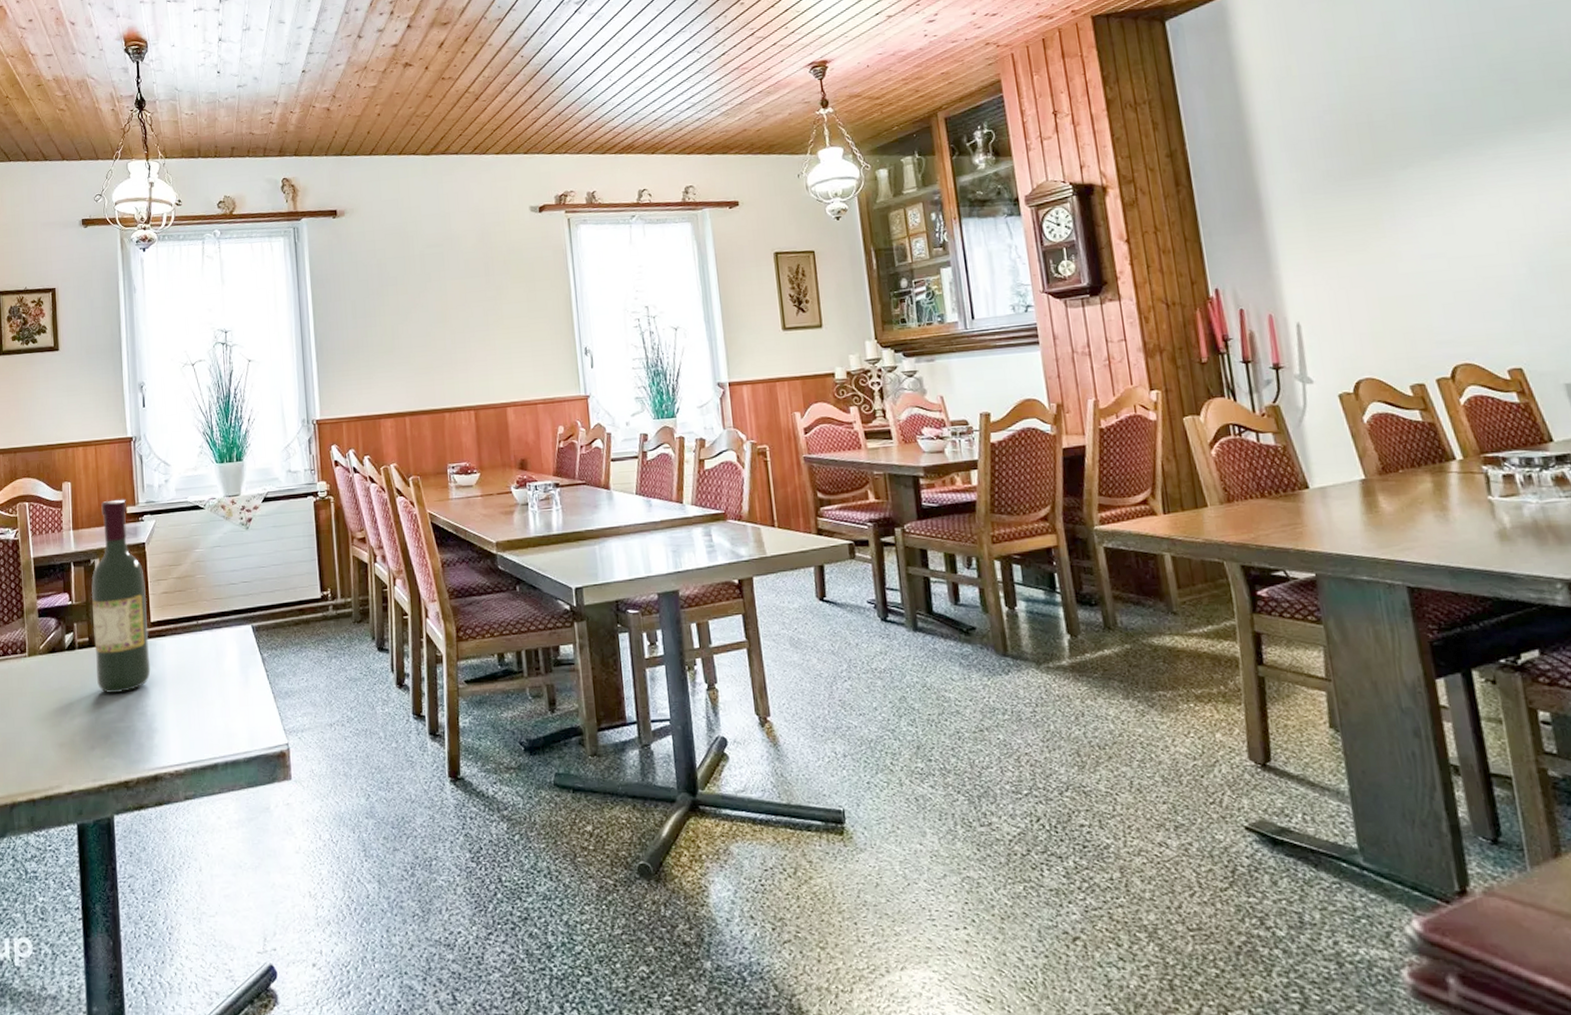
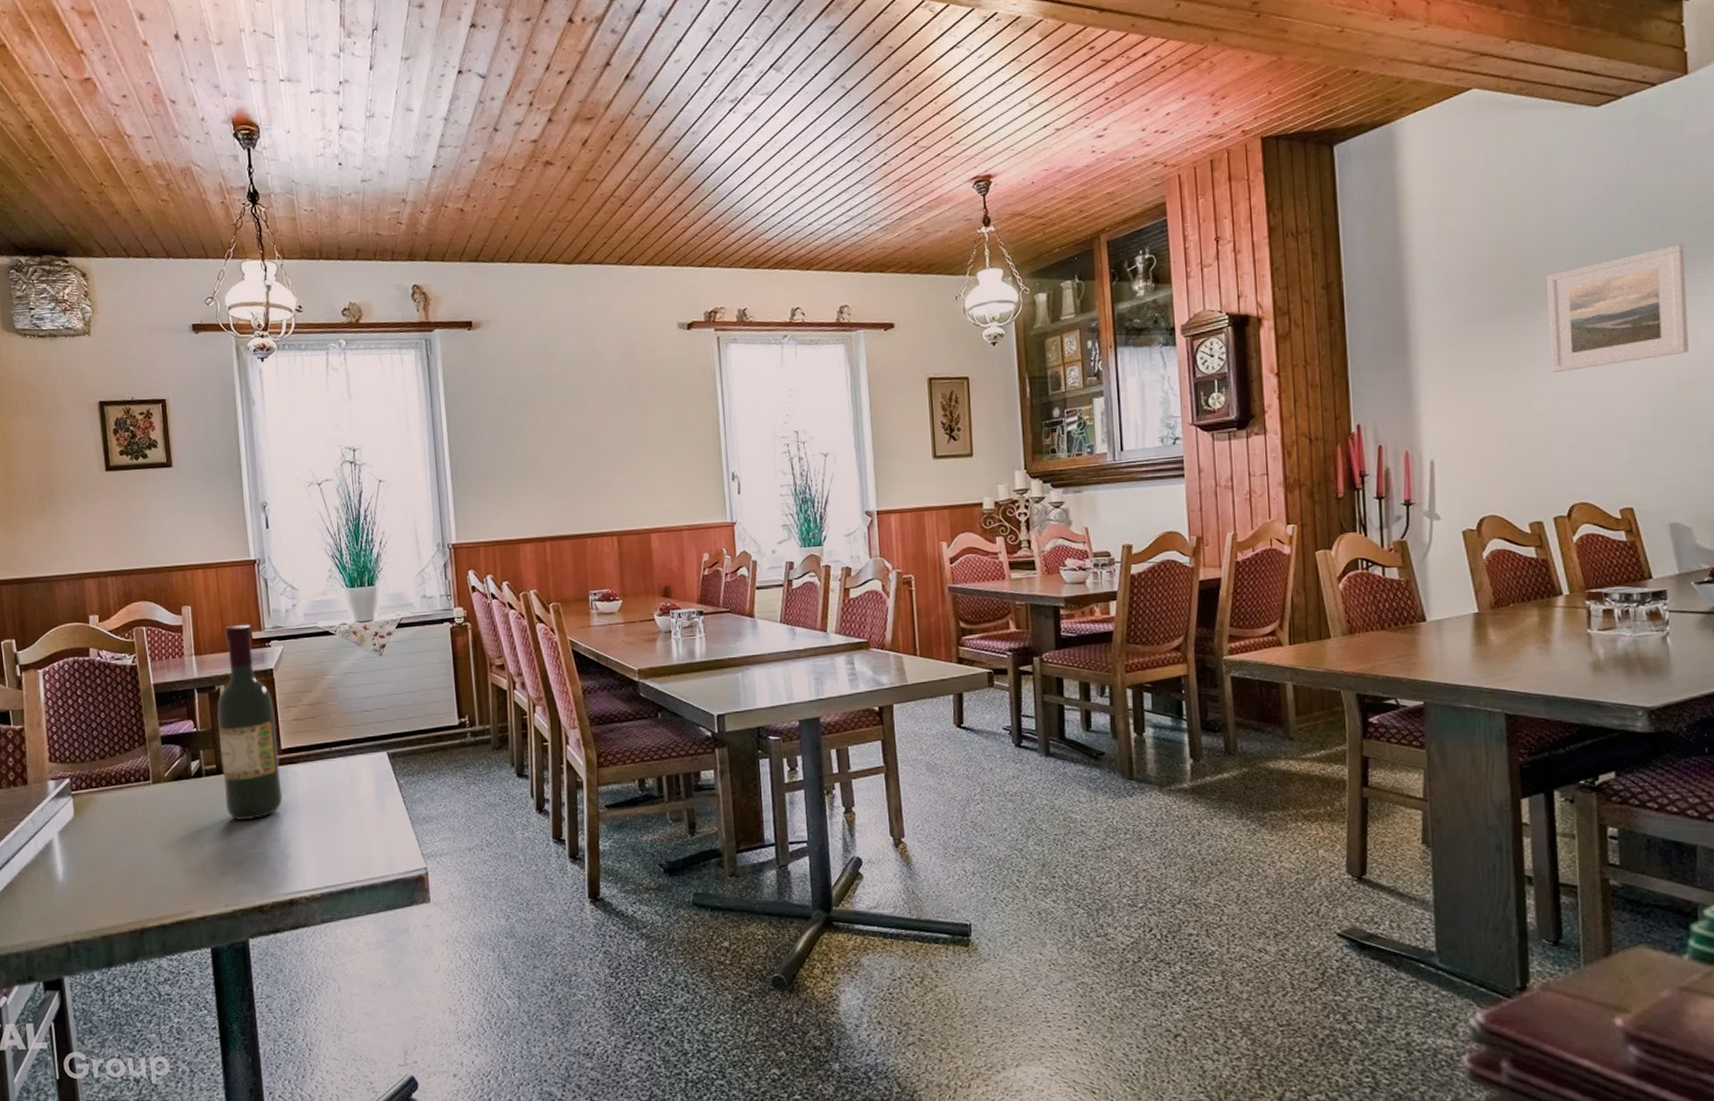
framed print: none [1400,102,1562,233] -> present [1547,244,1689,372]

